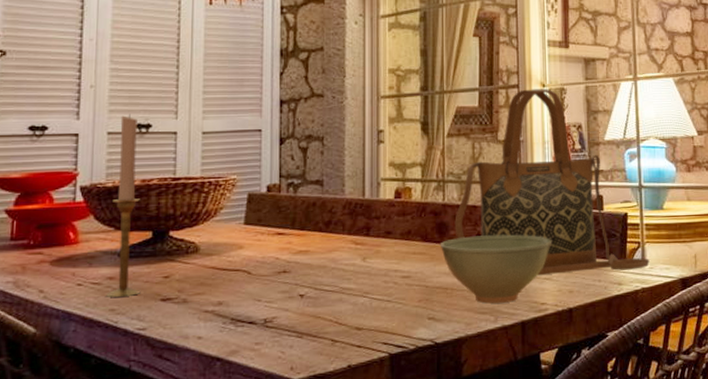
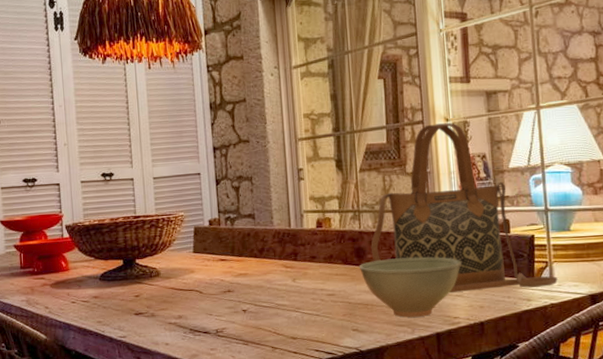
candlestick: present [106,114,141,297] -> none [89,165,119,312]

